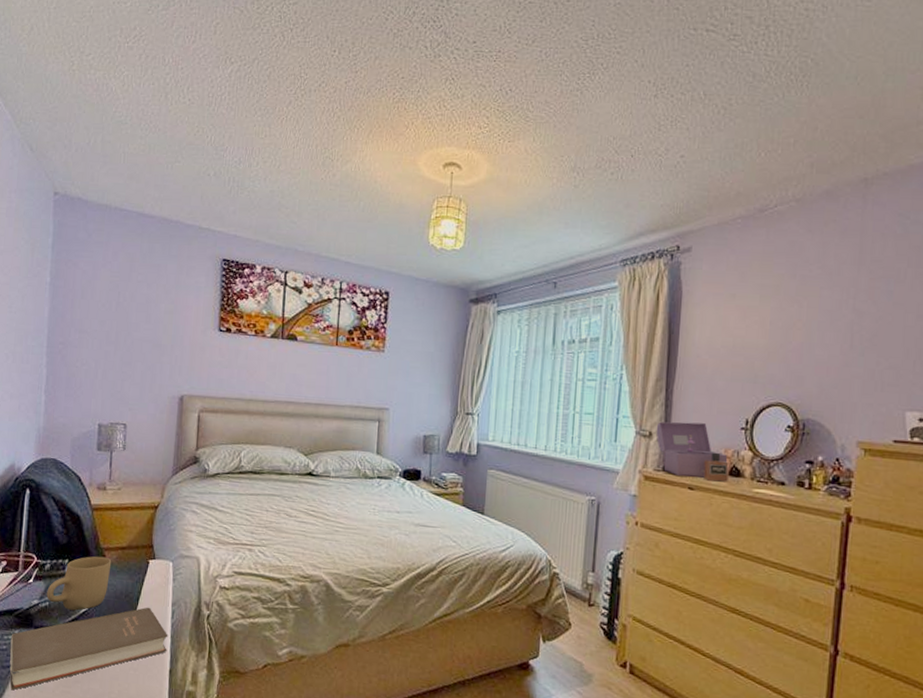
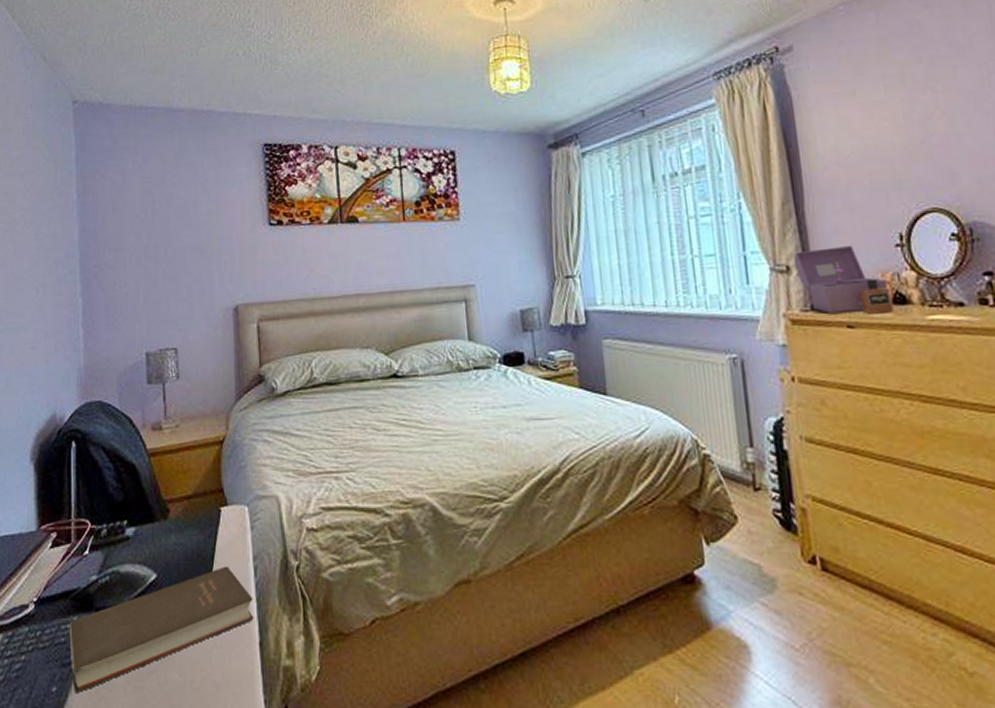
mug: present [46,556,112,611] -> none [106,510,178,582]

